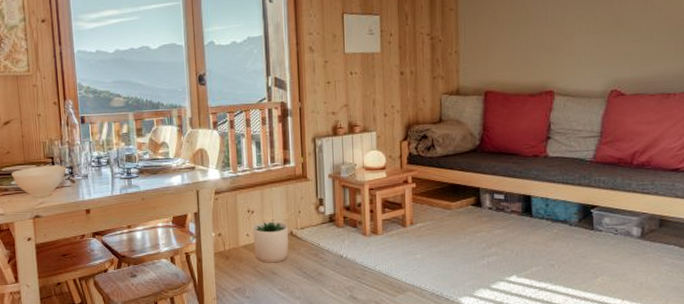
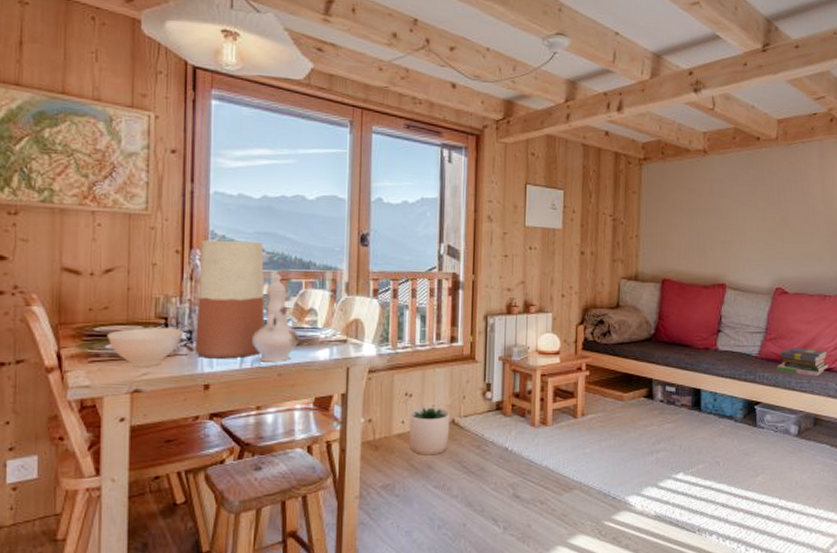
vase: none [72,89,128,188] -> present [195,239,265,359]
ewer: none [118,114,157,190] -> present [251,273,300,364]
books: none [614,149,674,178] -> present [776,347,828,377]

